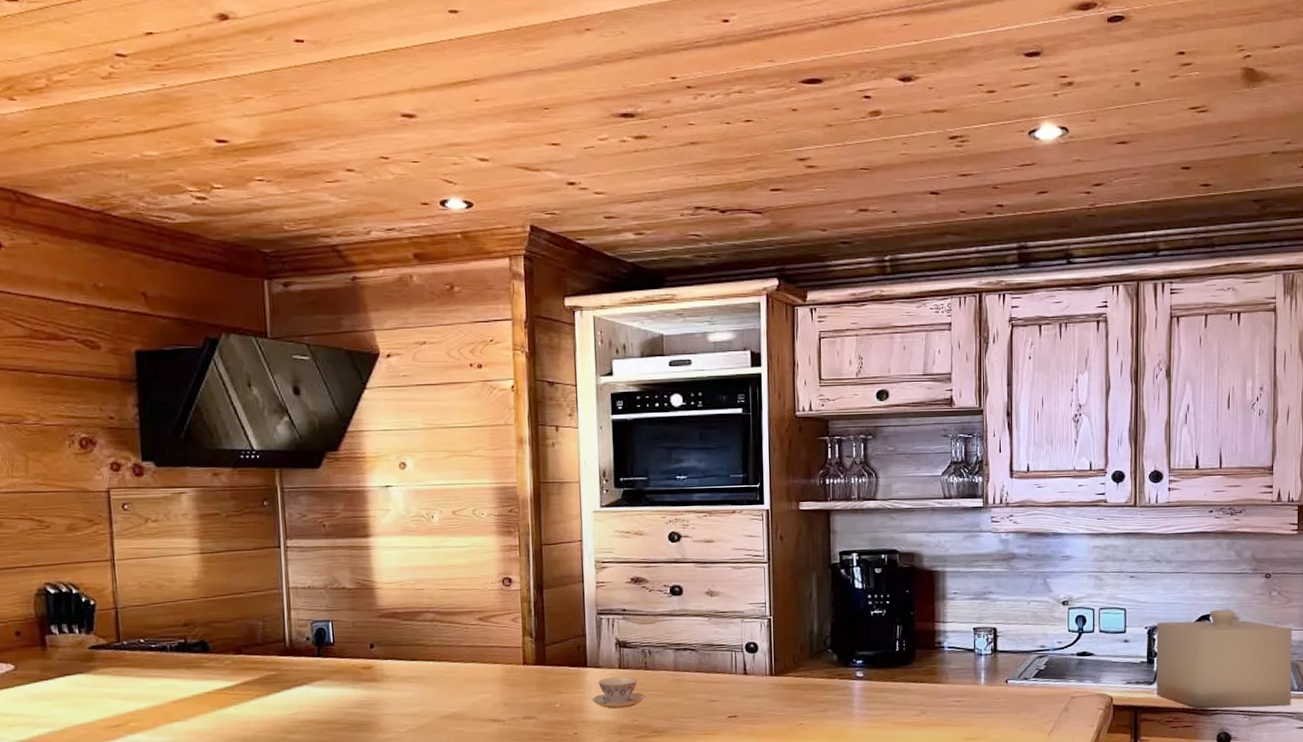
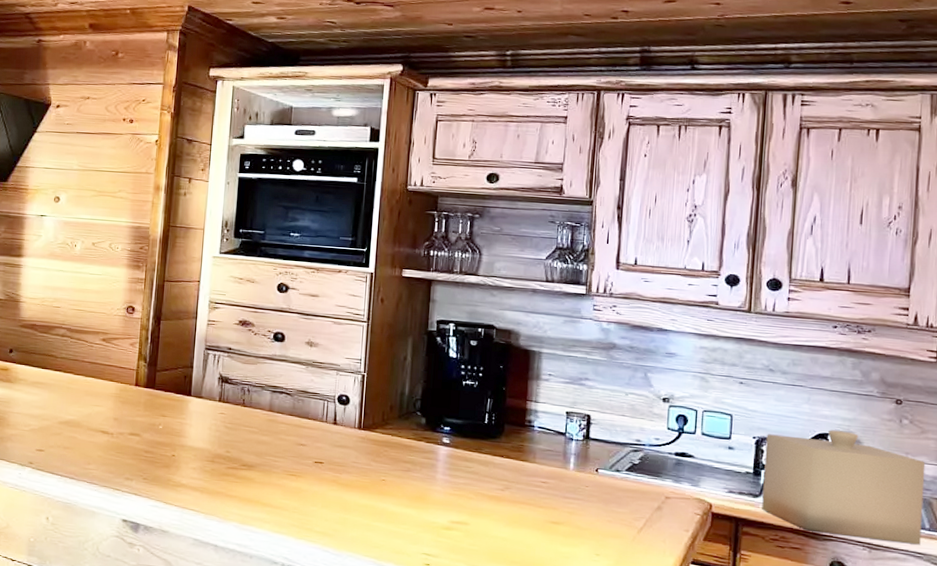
teacup: present [592,676,646,709] -> none [191,408,240,439]

